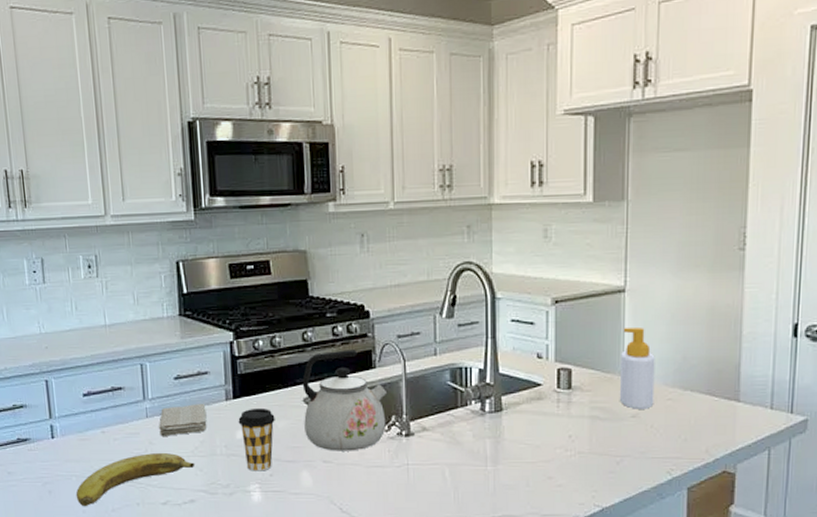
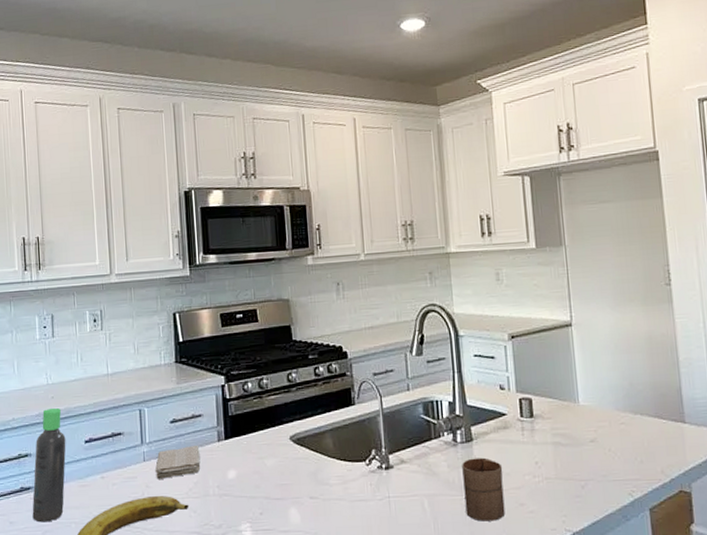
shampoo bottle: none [30,359,64,474] -> present [32,408,66,523]
coffee cup: present [238,407,275,471] -> none [229,447,264,511]
kettle: present [302,349,386,451] -> none [288,388,367,487]
cup: none [489,428,533,493] -> present [462,457,506,522]
soap bottle: present [619,328,655,409] -> none [574,358,609,434]

